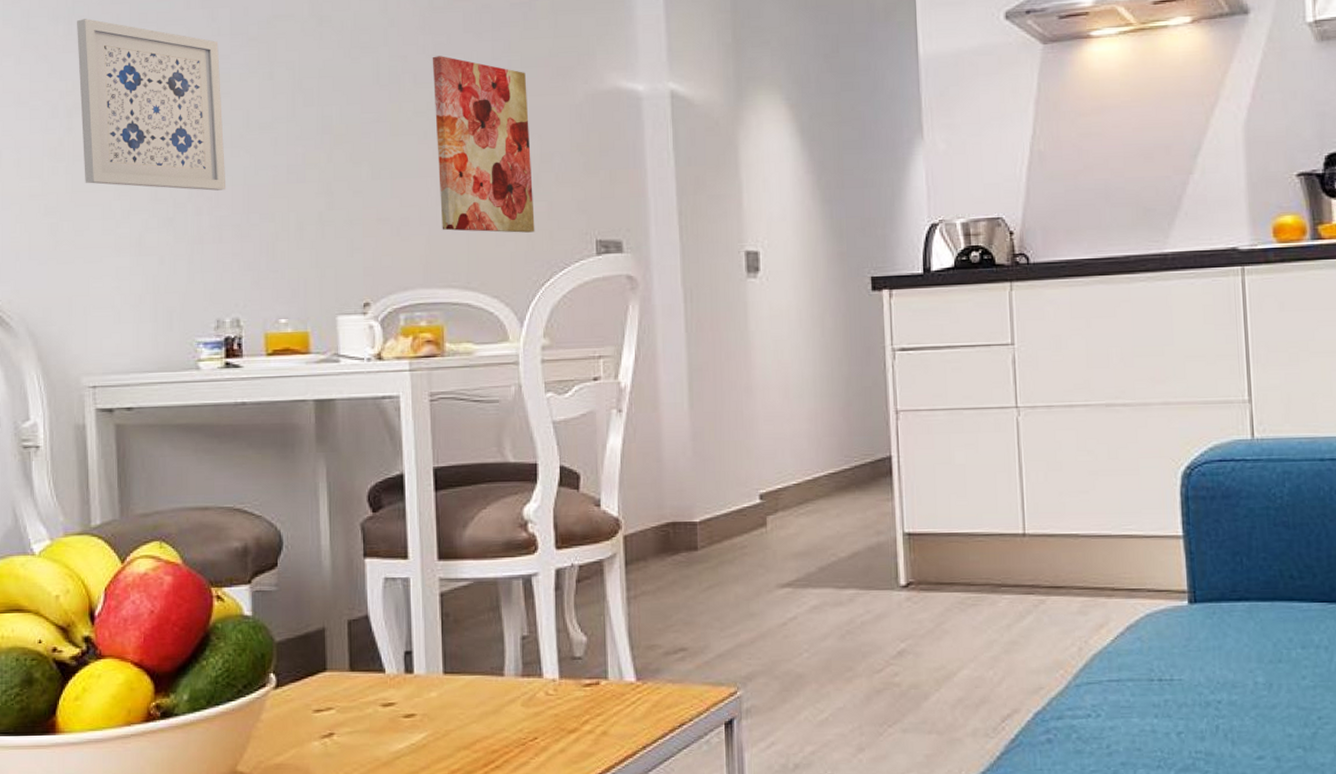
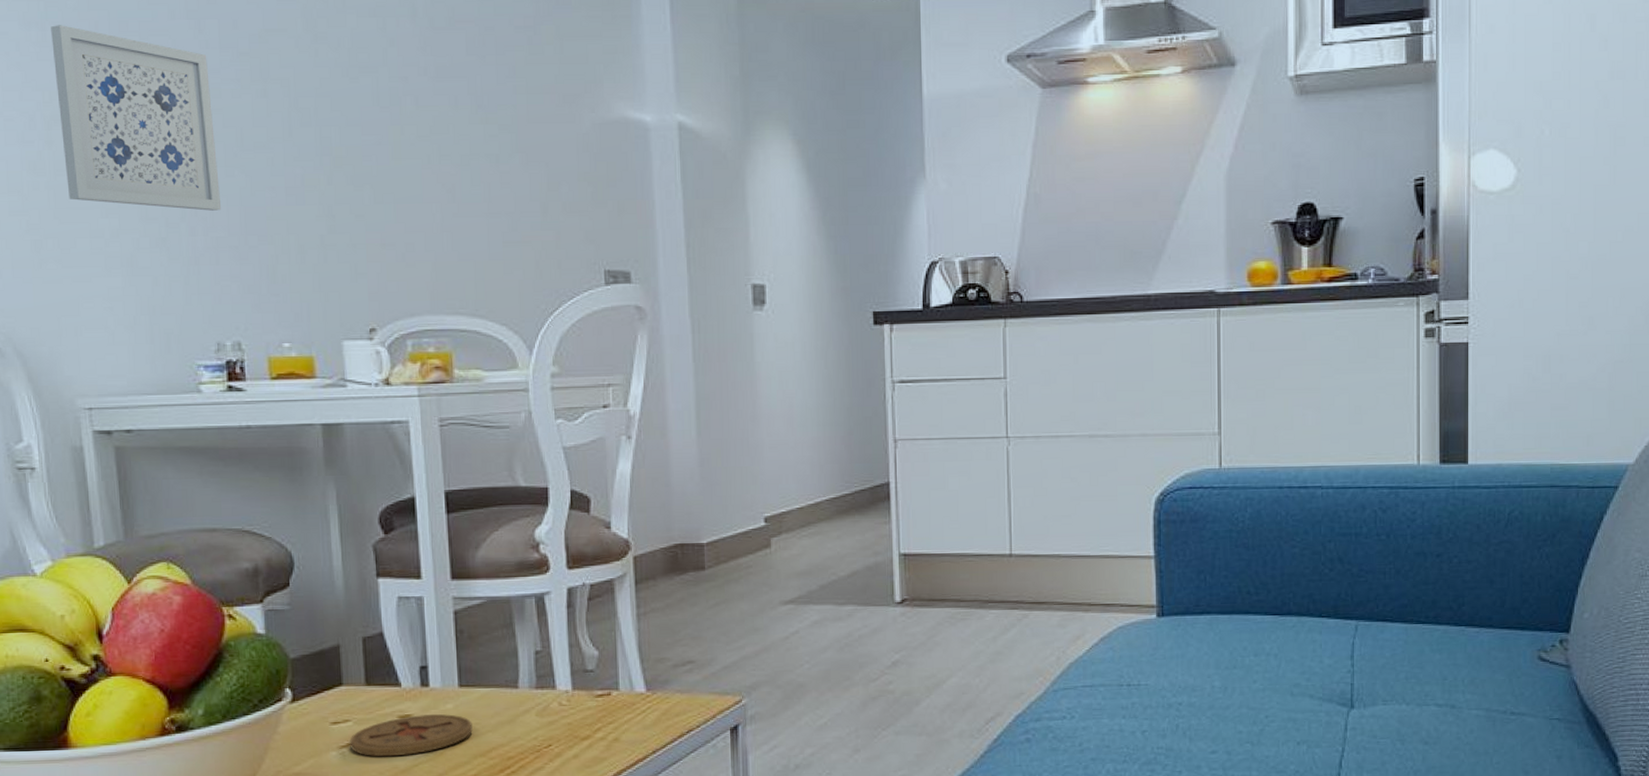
coaster: none [332,703,457,748] -> present [350,714,473,757]
wall art: present [432,56,535,233] -> none [434,78,543,261]

